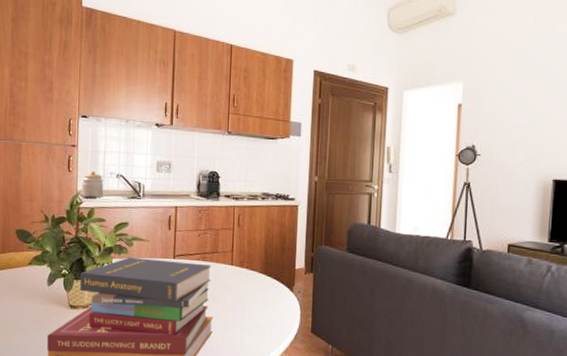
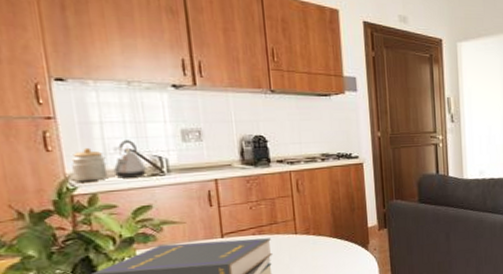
kettle: none [107,167,129,199] -> present [113,140,147,178]

